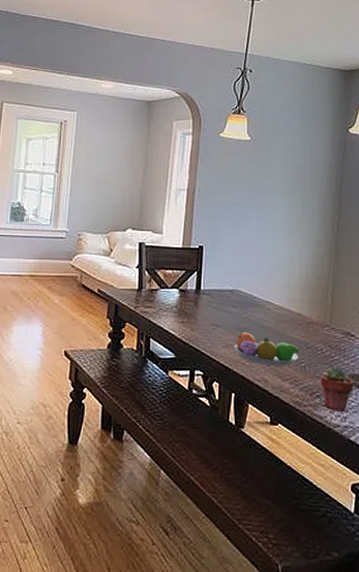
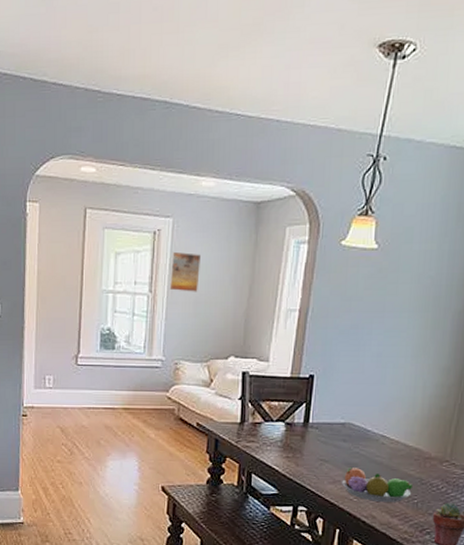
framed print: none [73,139,102,173] -> present [169,251,202,292]

